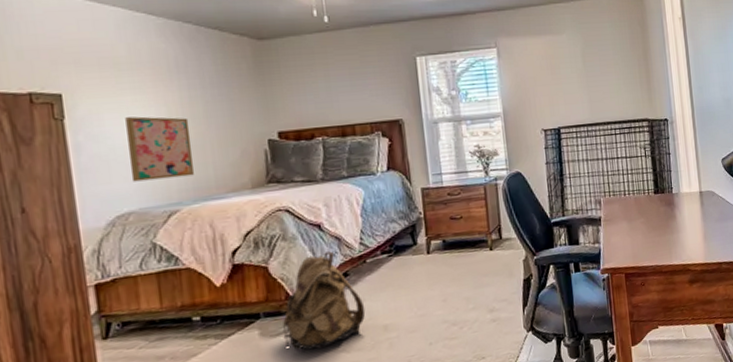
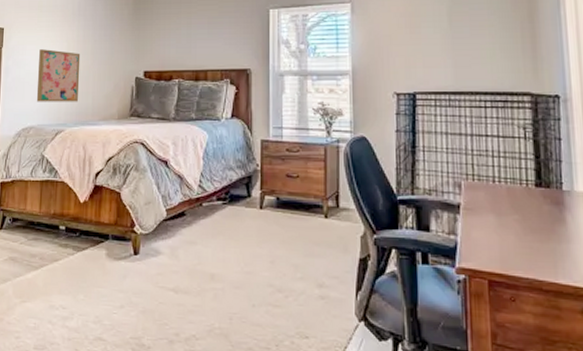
backpack: present [283,251,366,351] -> none [124,188,196,282]

